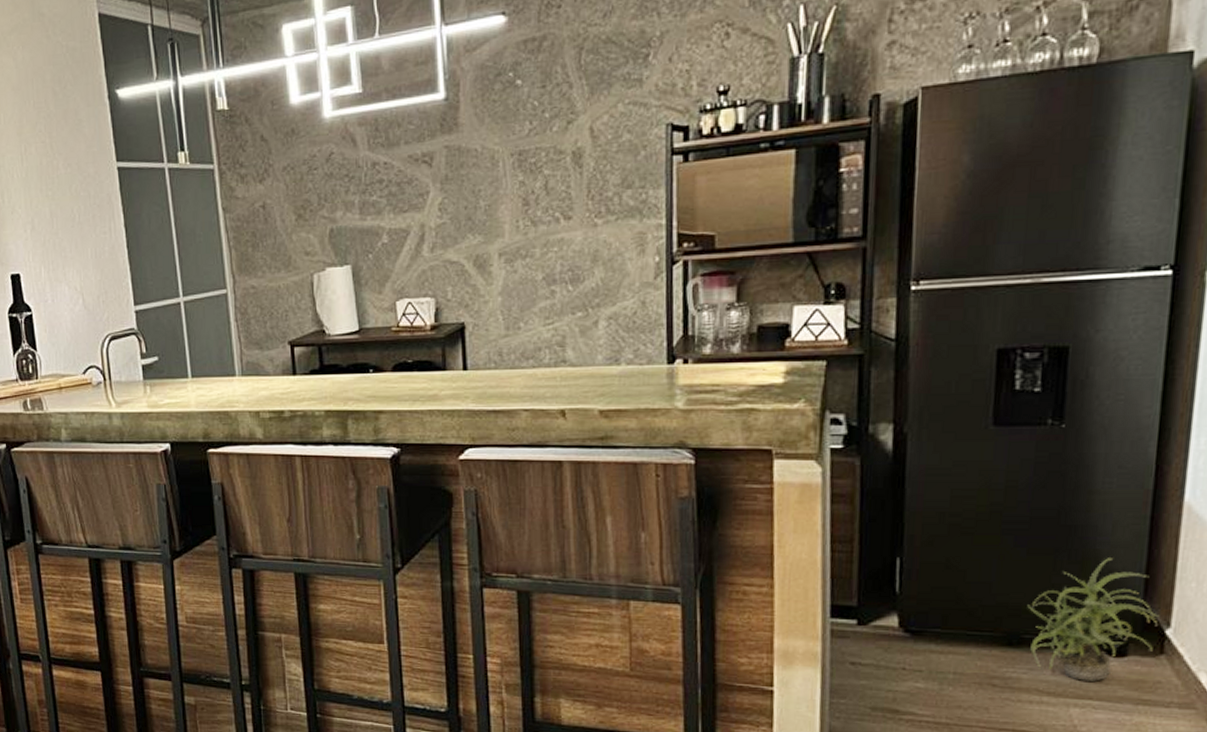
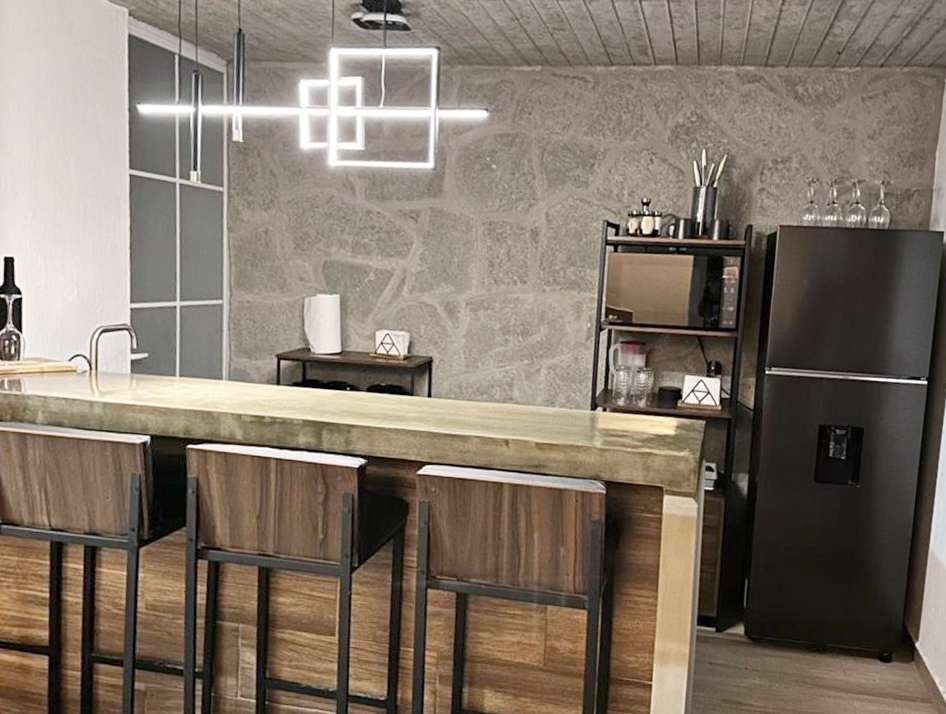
potted plant: present [1027,558,1160,681] -> none [830,587,912,681]

